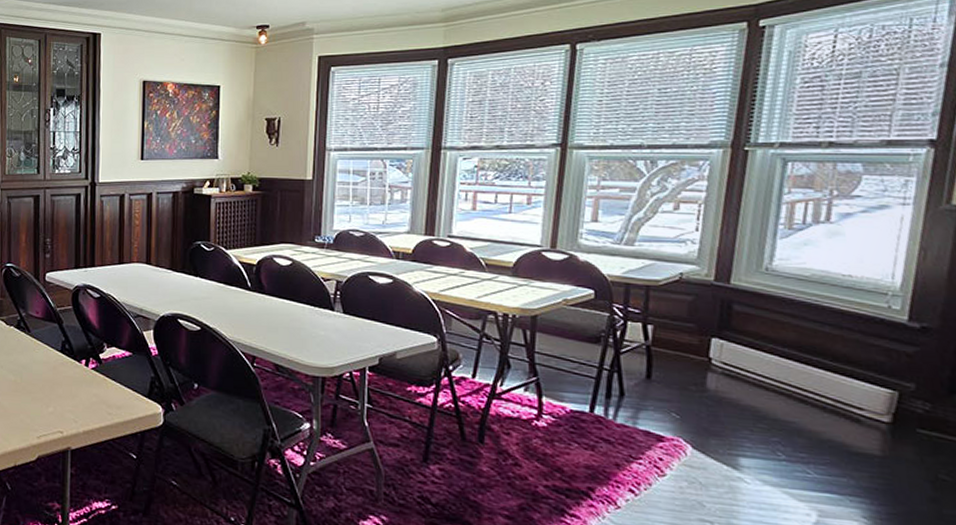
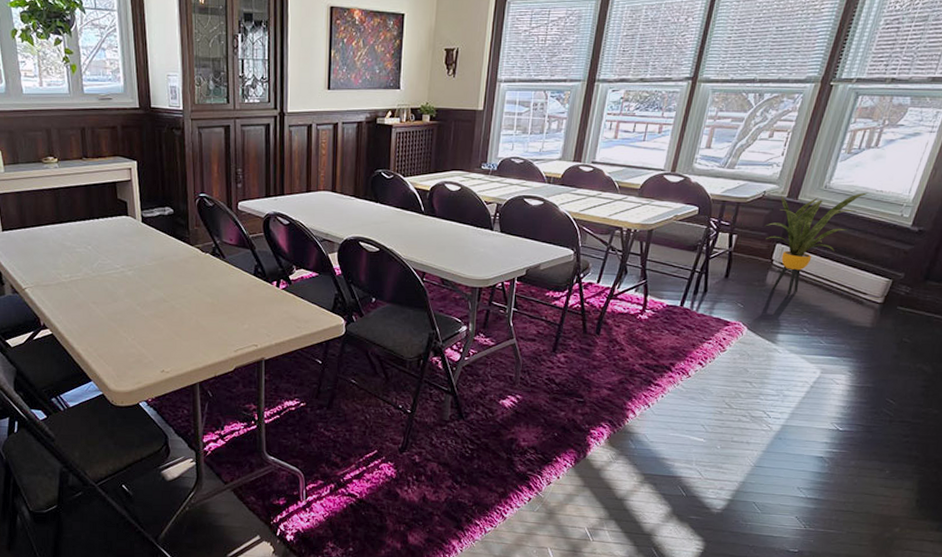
house plant: none [691,277,831,406] -> present [766,192,869,295]

